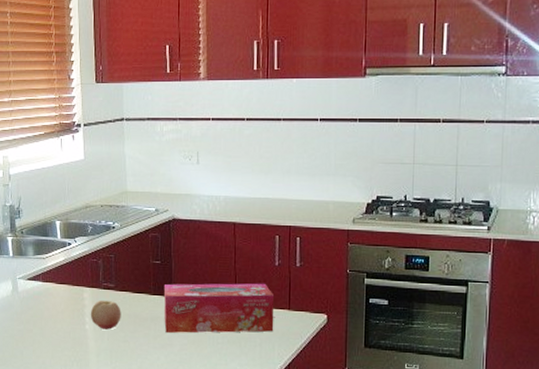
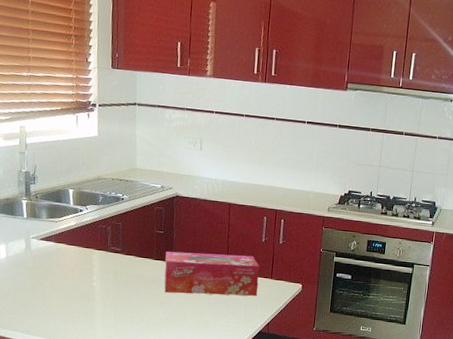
fruit: present [90,299,121,330] -> none [98,261,126,288]

